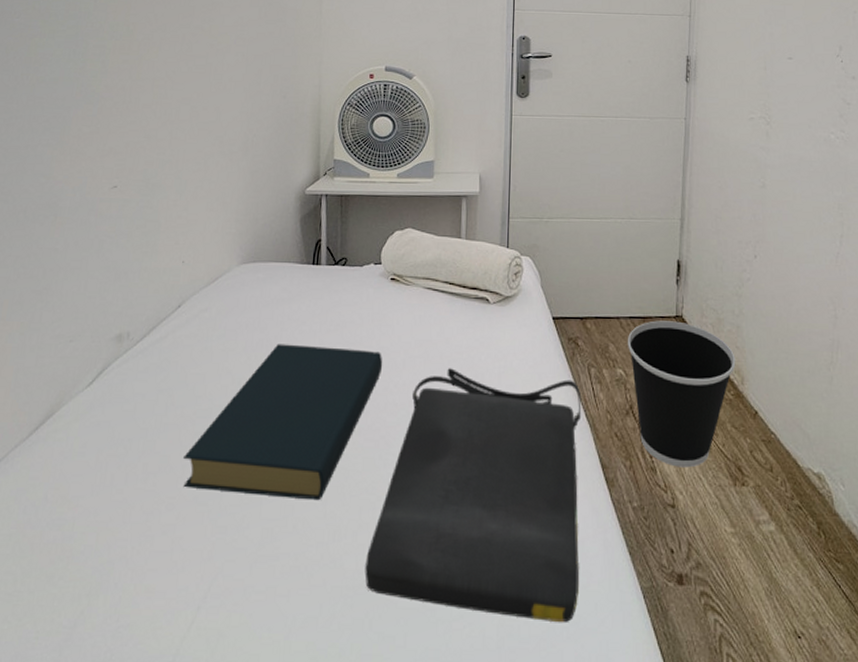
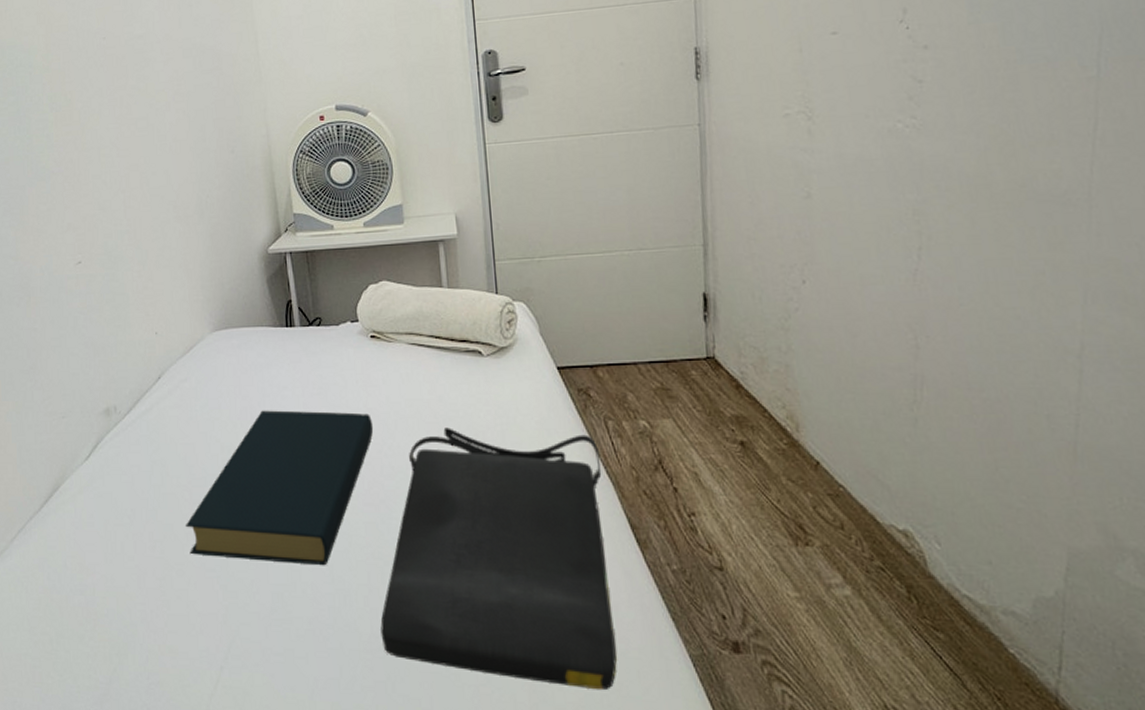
wastebasket: present [628,320,736,468] -> none [649,363,788,527]

